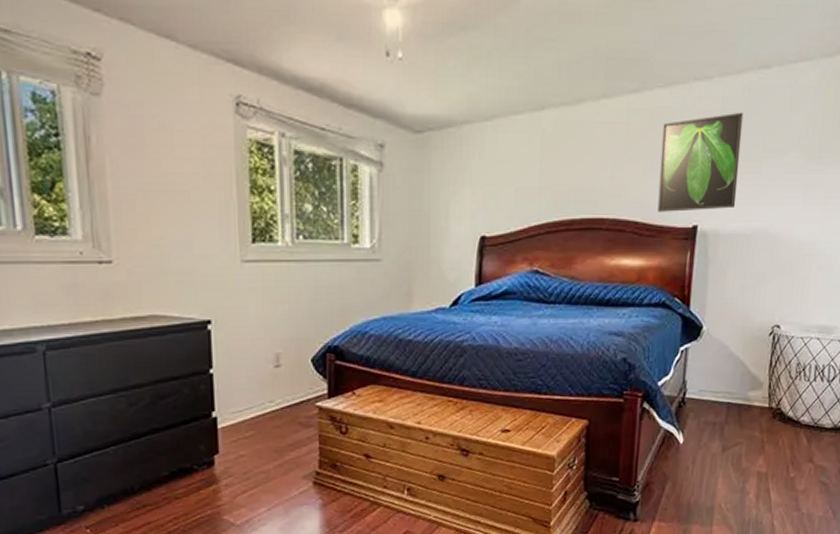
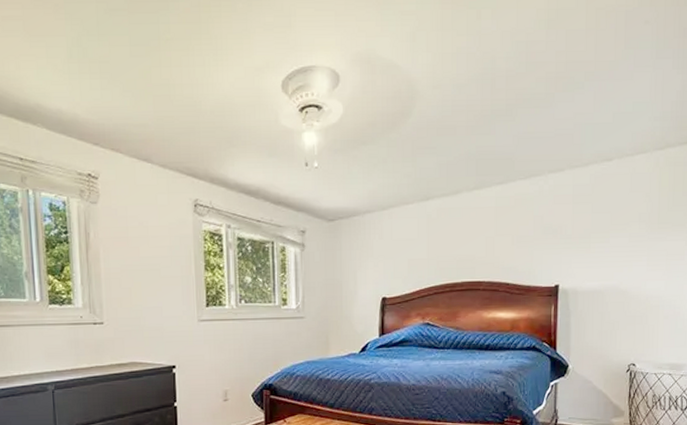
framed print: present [657,112,744,212] -> none [525,195,592,275]

